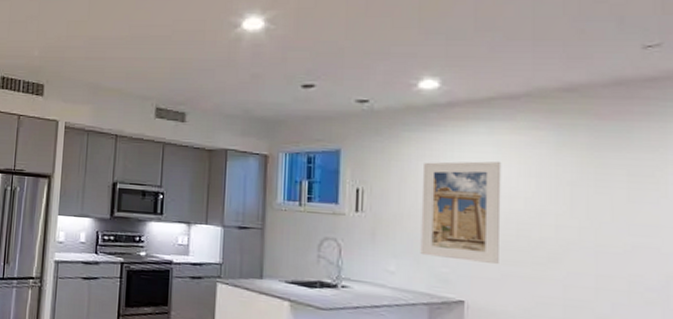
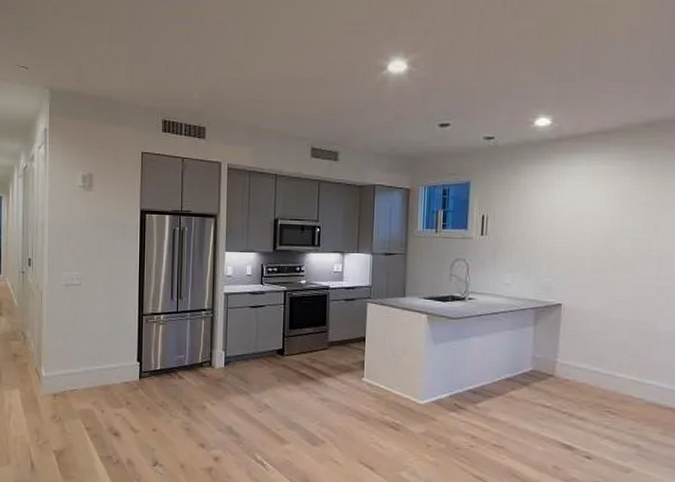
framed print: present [420,161,502,265] -> none [530,188,596,273]

